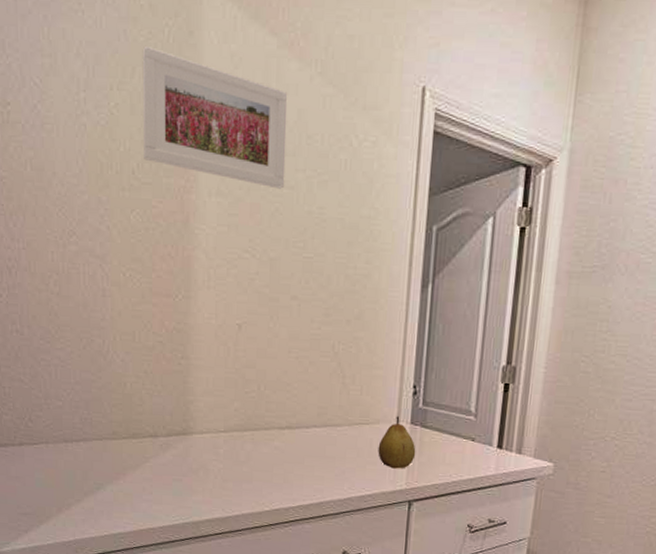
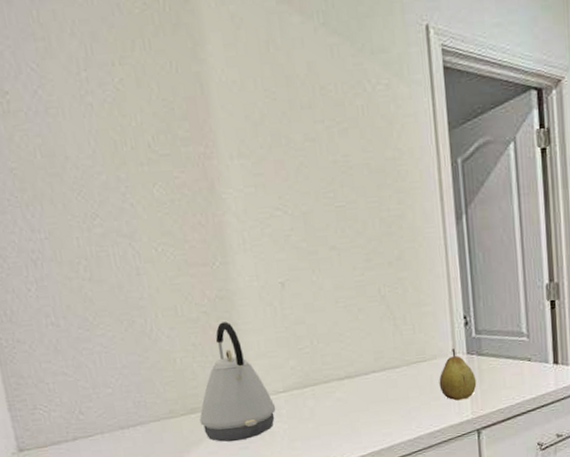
kettle: none [140,354,214,472] -> present [199,322,276,442]
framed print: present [142,45,288,189] -> none [139,16,306,143]

